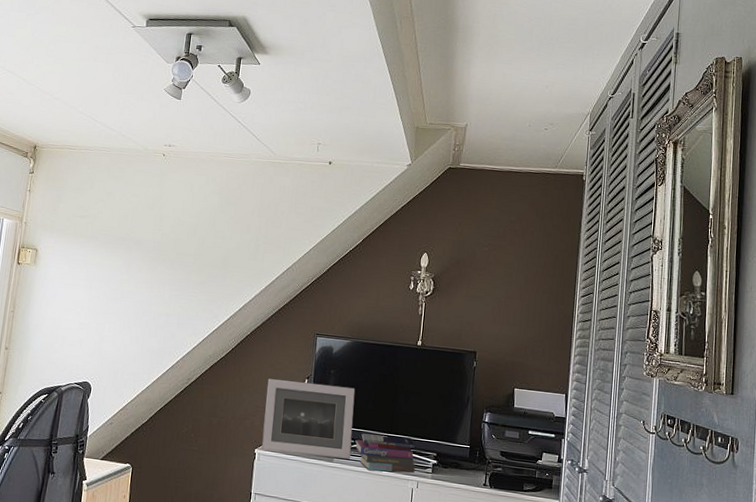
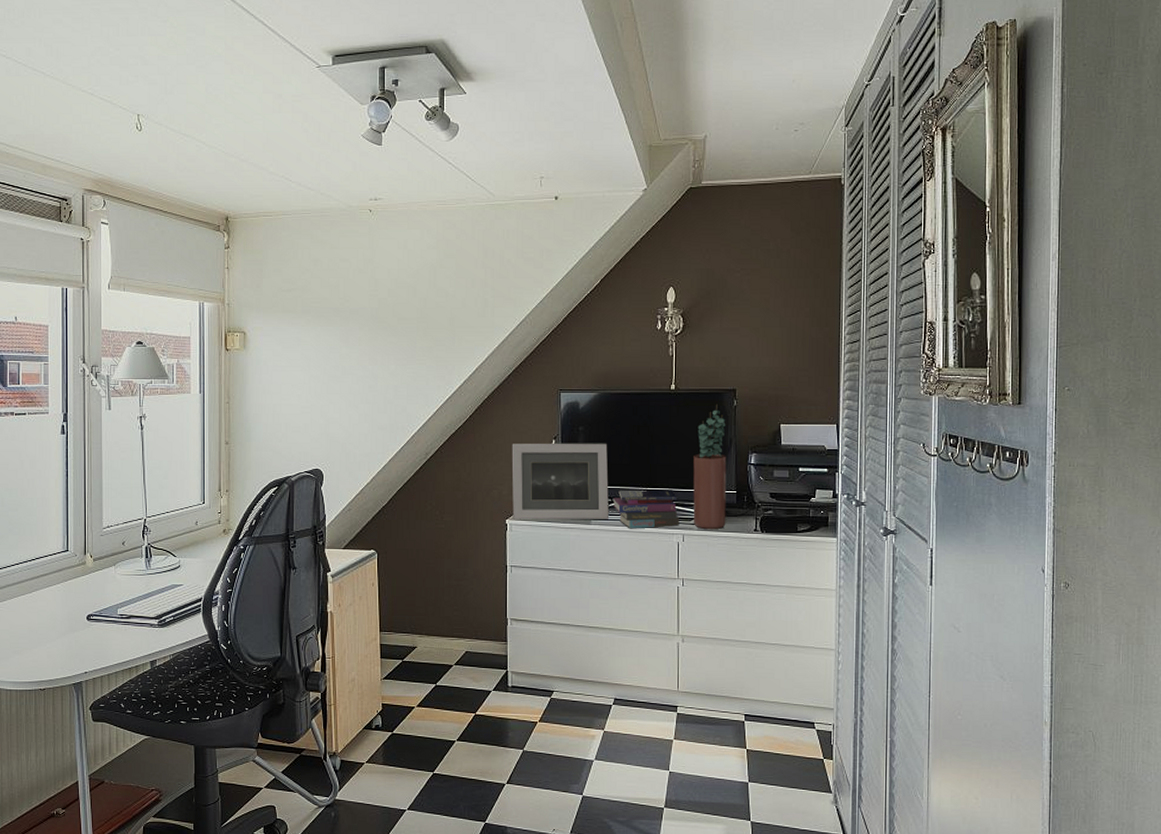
vase: none [428,364,465,480] -> present [693,405,727,530]

